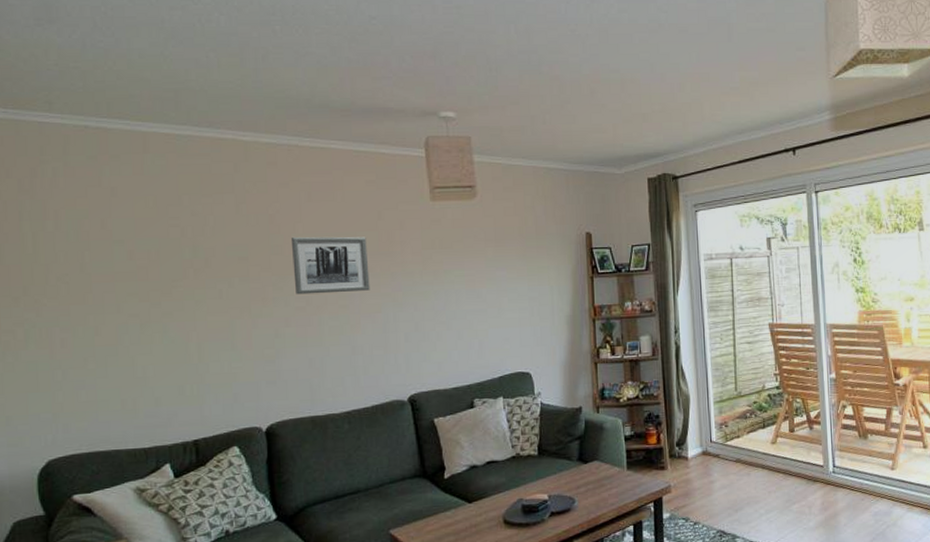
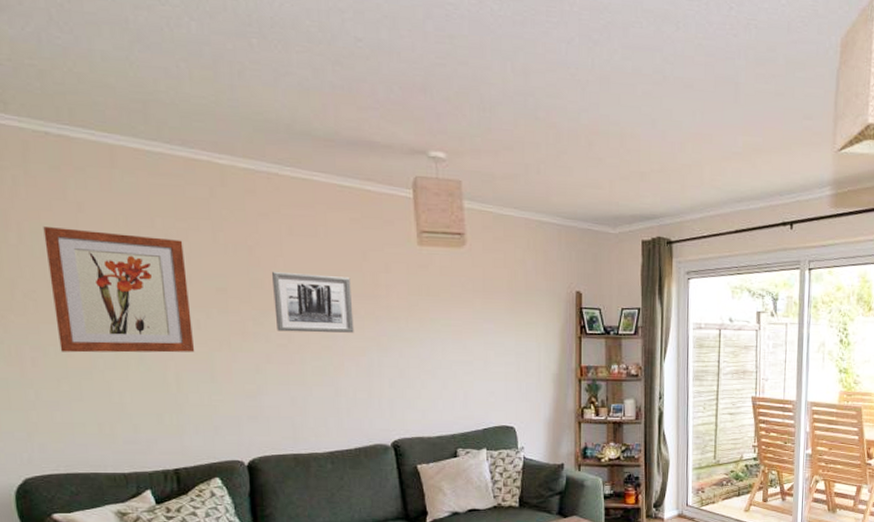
wall art: none [78,212,217,331] -> present [43,227,195,353]

